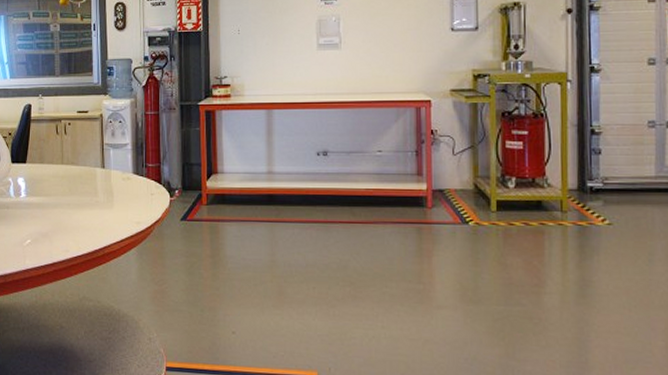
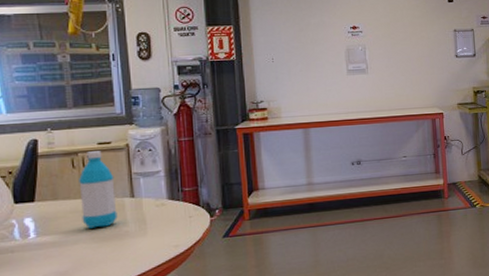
water bottle: none [61,119,90,195] -> present [79,151,118,229]

